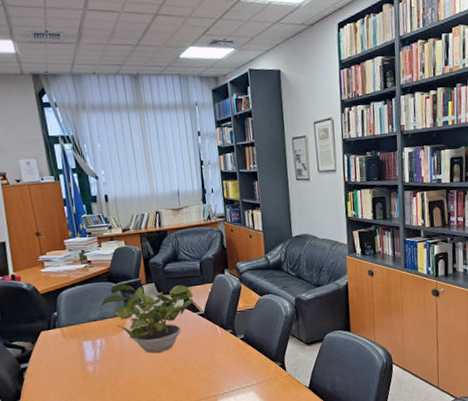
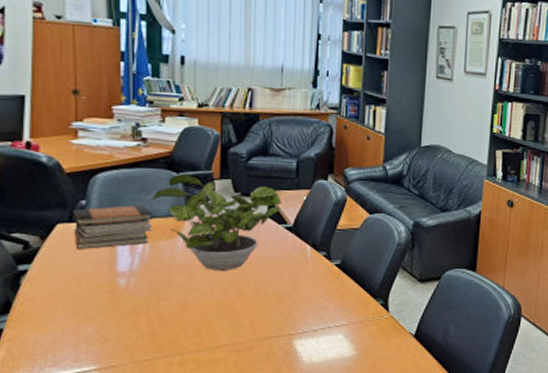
book stack: none [50,310,106,349] -> present [73,204,153,250]

